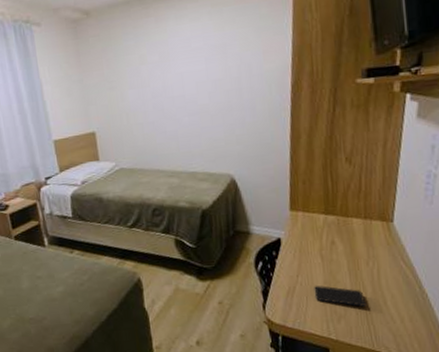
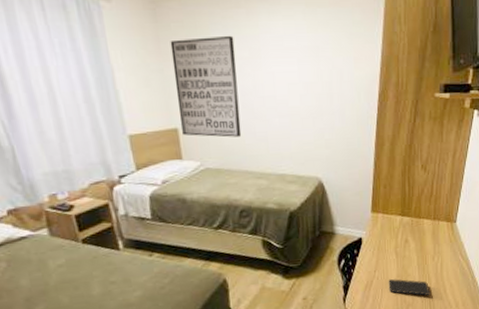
wall art: none [88,42,153,139] -> present [170,35,242,137]

